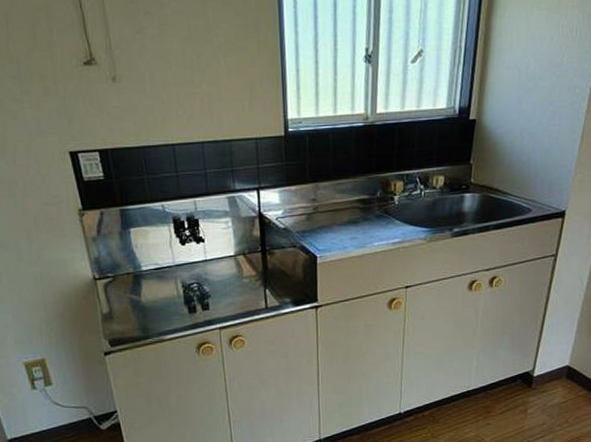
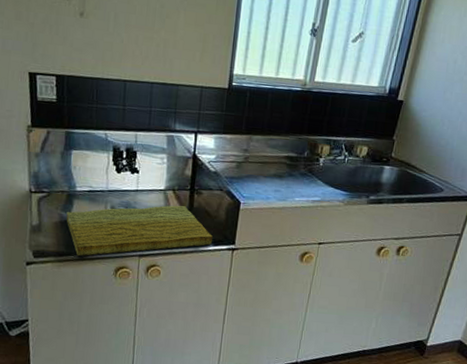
cutting board: none [136,268,293,339] -> present [66,205,213,257]

